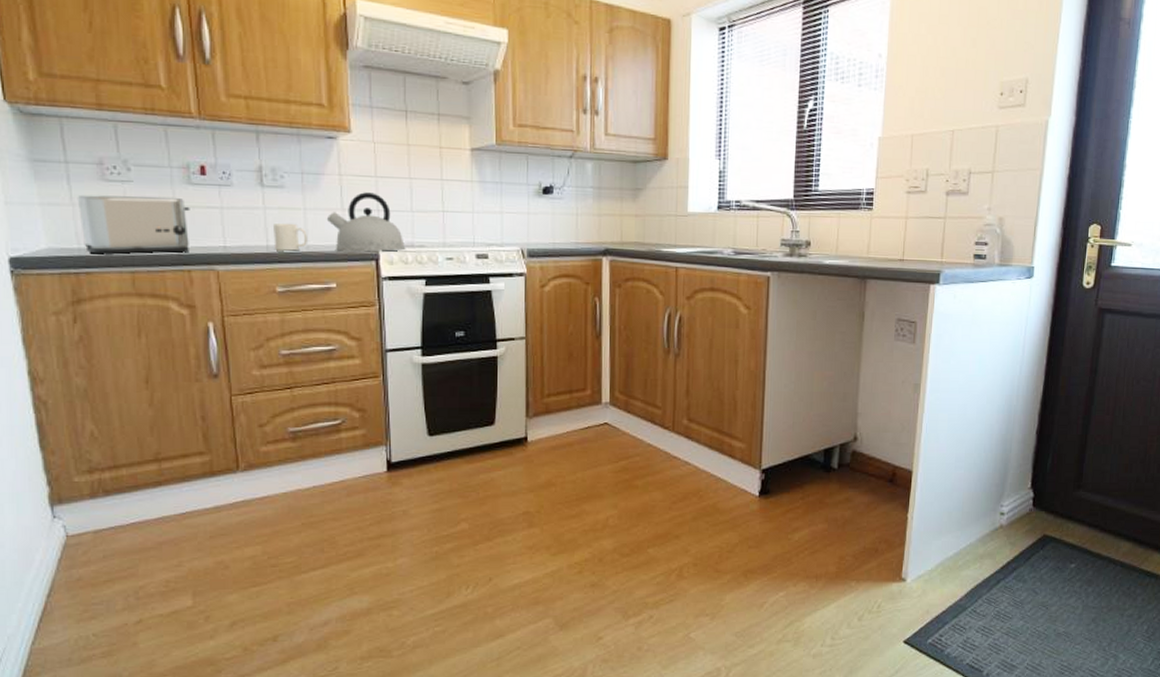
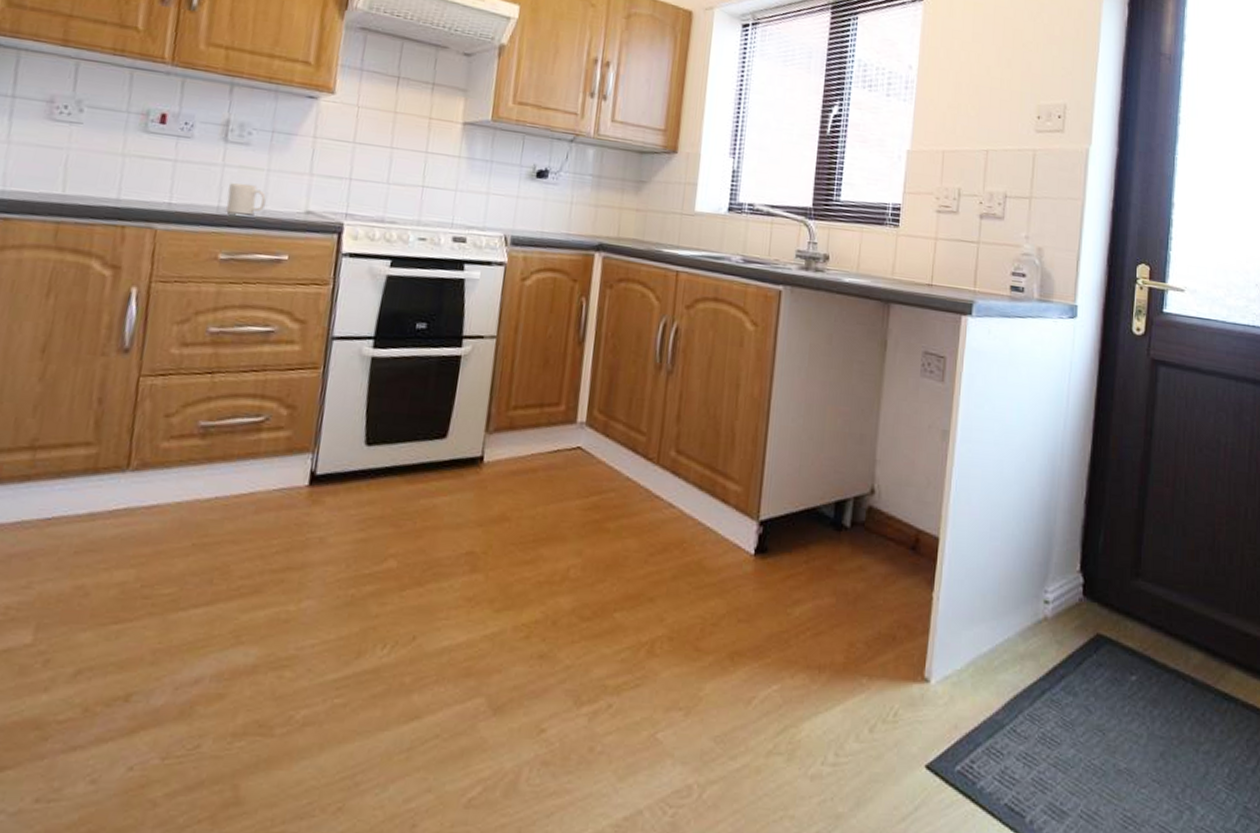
toaster: present [77,194,190,256] -> none [9,132,140,207]
kettle: present [326,192,406,253] -> none [290,158,375,226]

